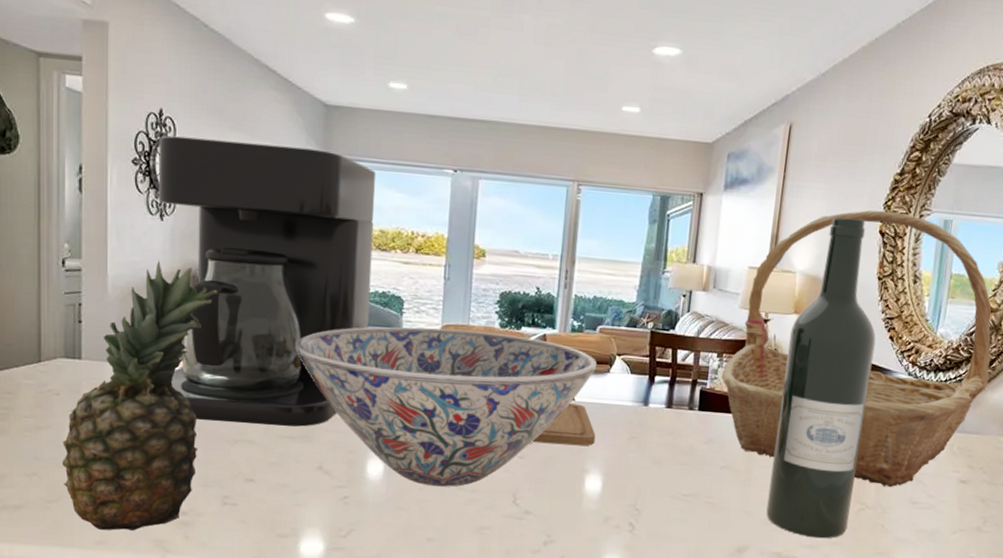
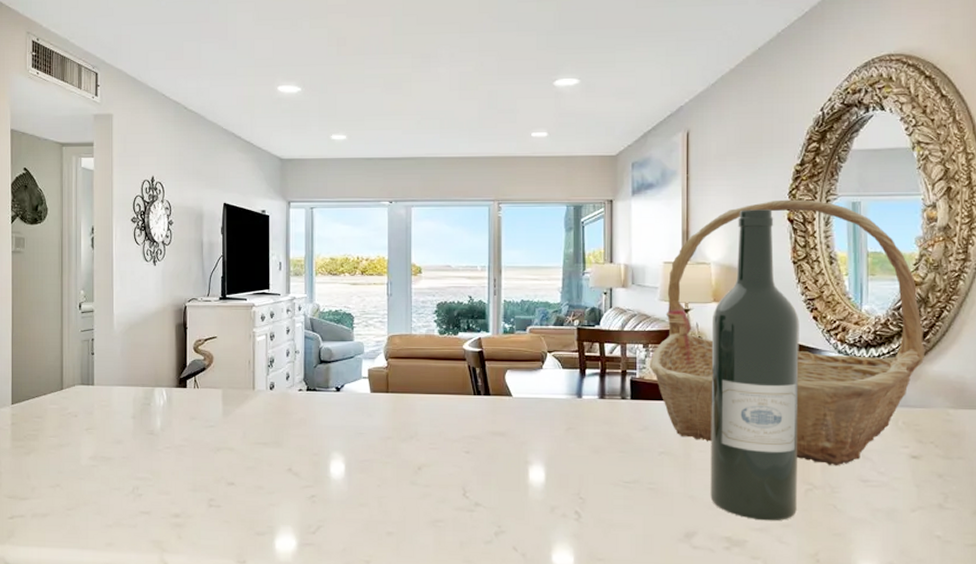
fruit: present [62,260,218,530] -> none [79,298,200,533]
coffee maker: present [158,135,375,427] -> none [151,196,325,434]
bowl: present [295,326,597,487] -> none [265,338,530,483]
chopping board: present [533,403,596,446] -> none [477,399,535,438]

